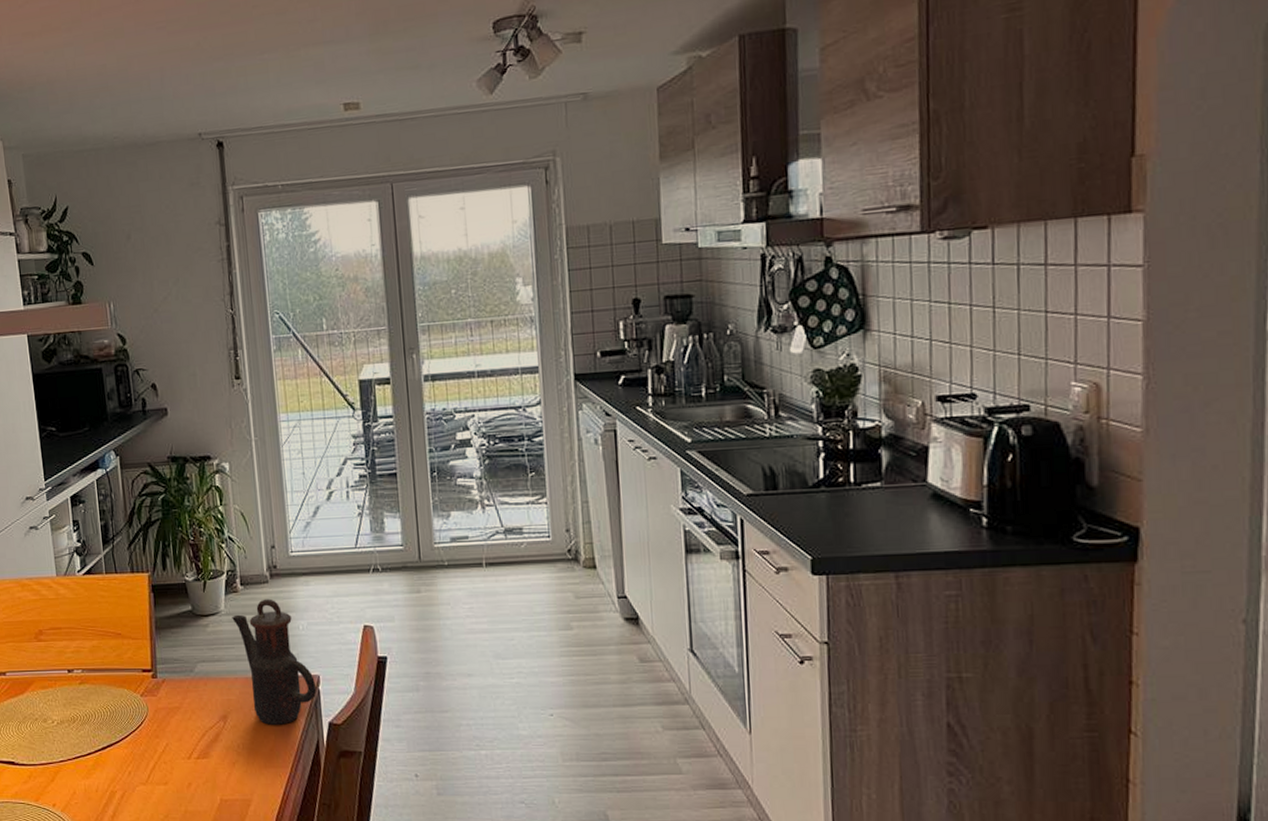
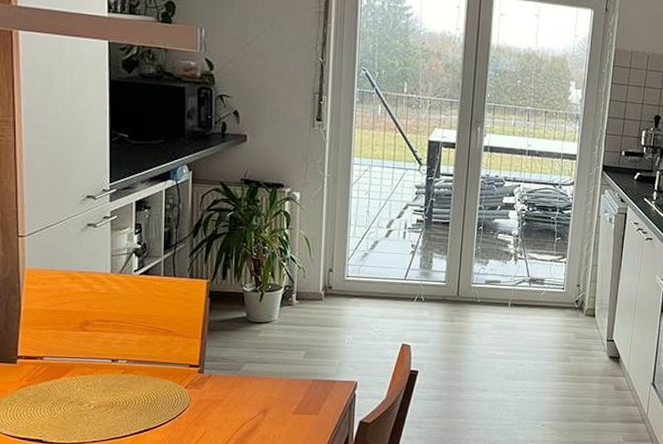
teapot: present [232,598,317,725] -> none [284,313,353,421]

